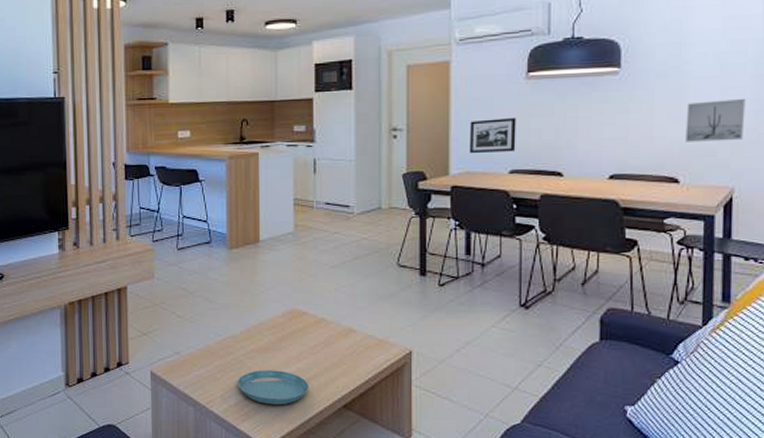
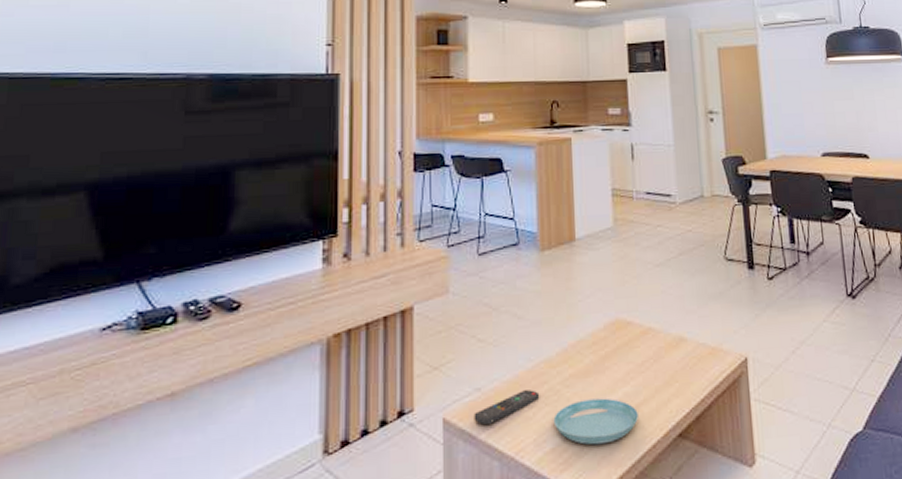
remote control: none [174,357,227,380] -> present [474,390,540,426]
picture frame: present [469,117,516,154] -> none [781,100,825,137]

